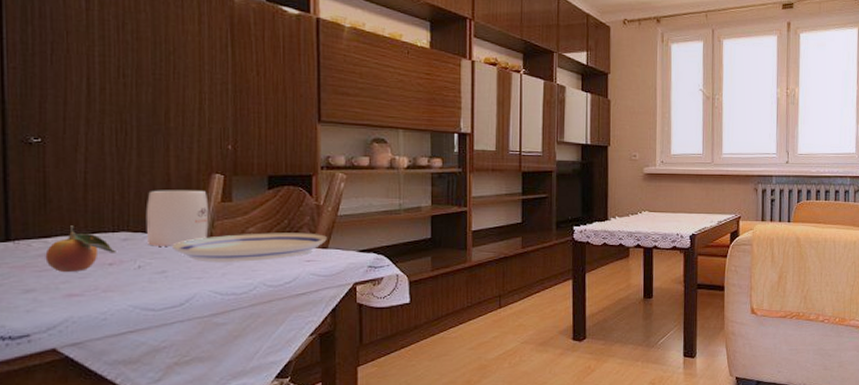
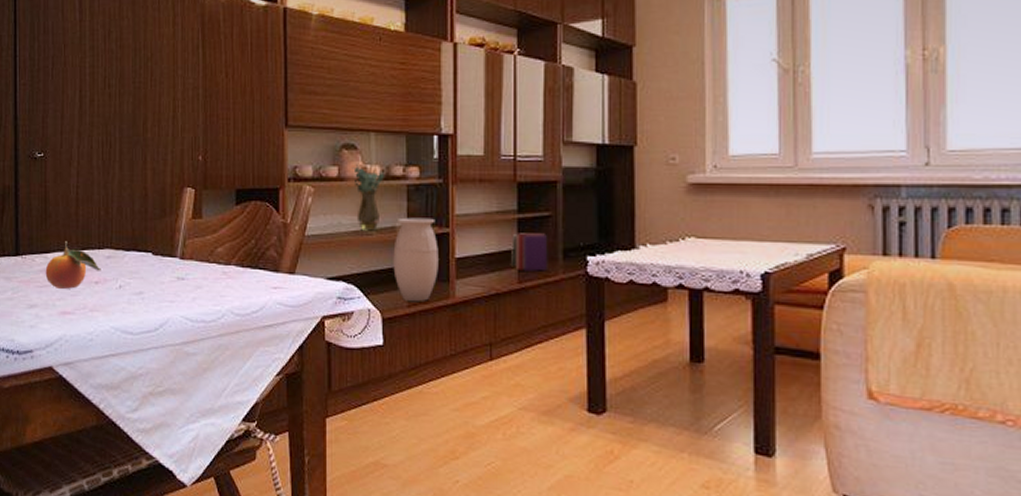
mug: present [145,190,209,246] -> none [126,205,181,266]
plate: present [172,233,327,262] -> none [149,253,294,286]
vase: none [382,156,412,211] -> present [352,164,385,231]
decorative vase: none [419,199,458,267] -> present [393,217,439,302]
books: none [517,210,545,239] -> present [511,233,548,271]

